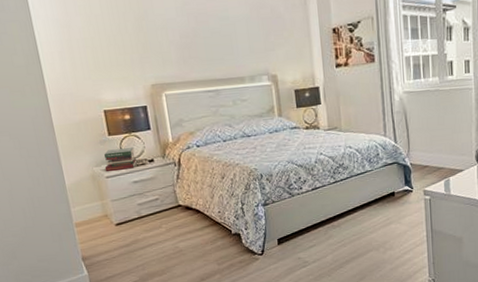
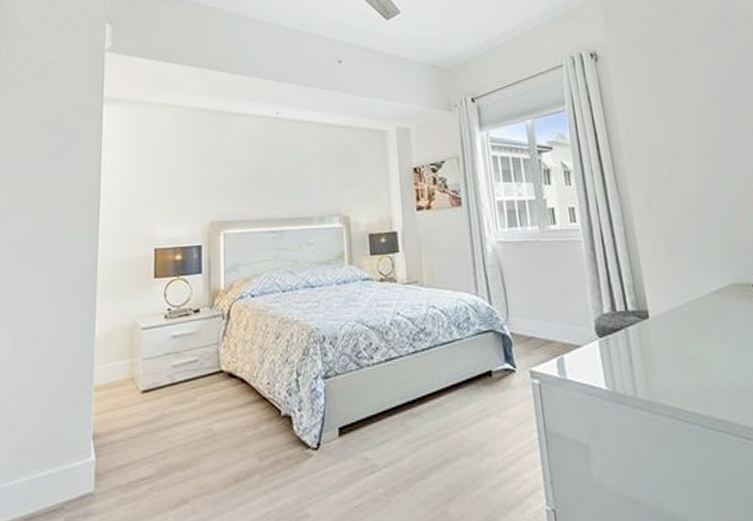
books: present [104,147,137,171] -> none [142,294,181,321]

